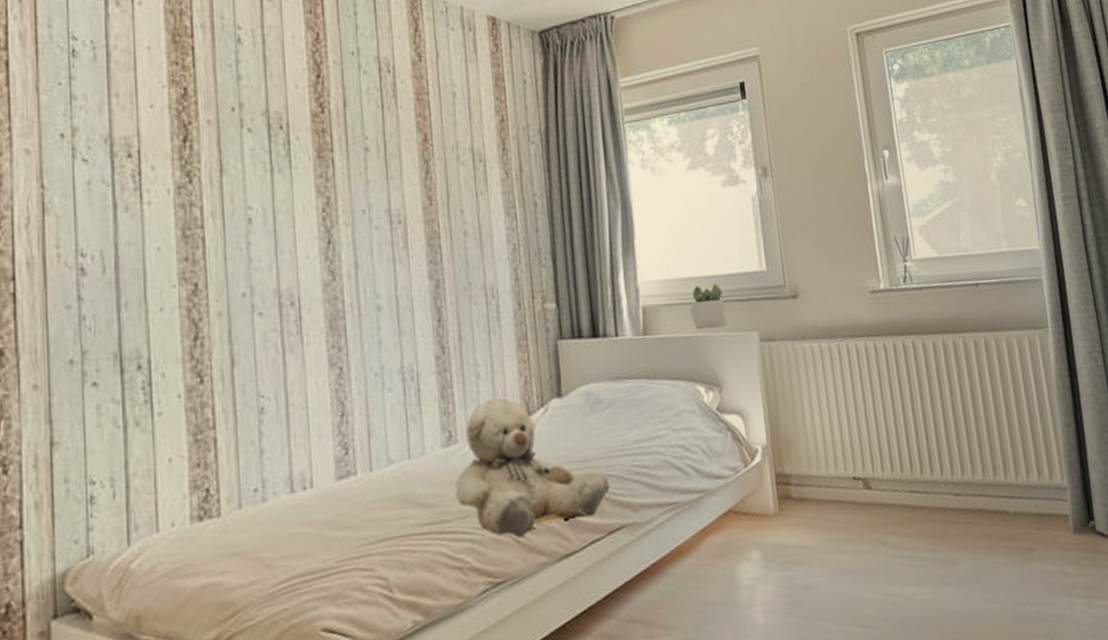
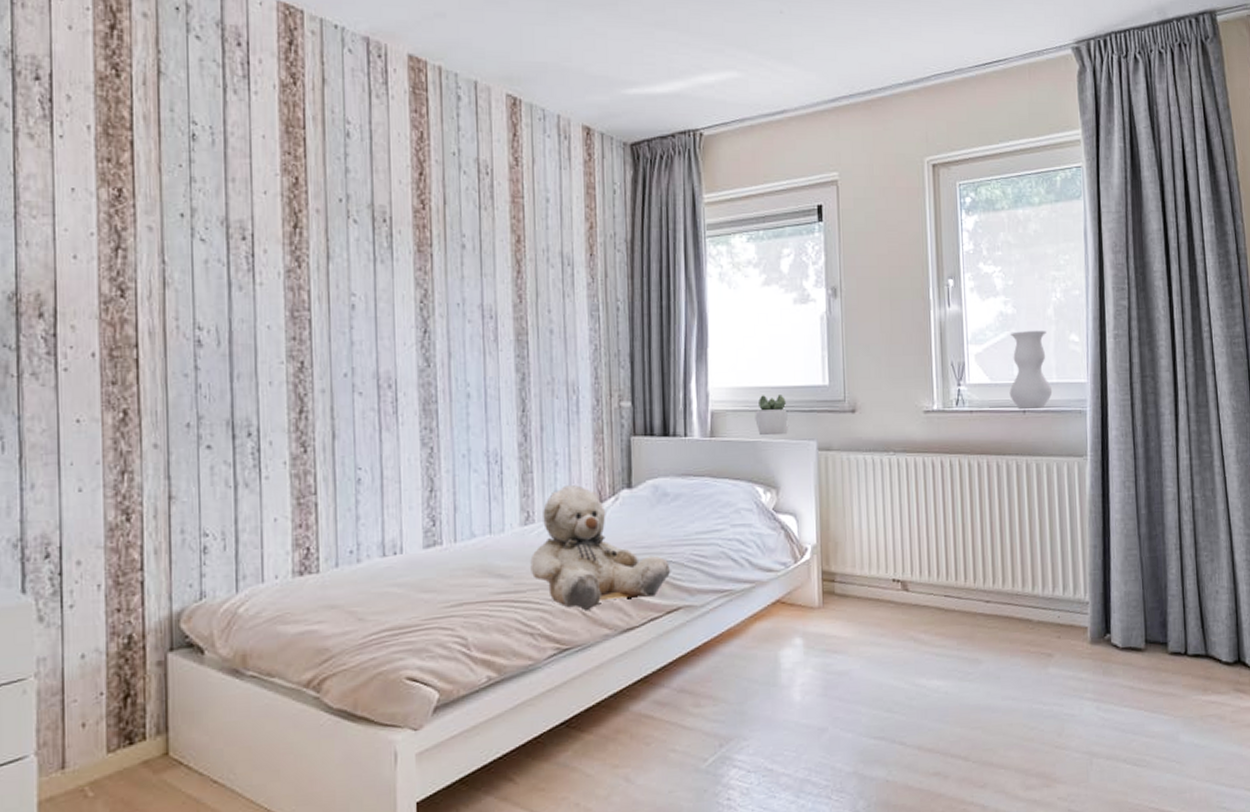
vase: none [954,198,1005,283] -> present [1009,331,1053,410]

